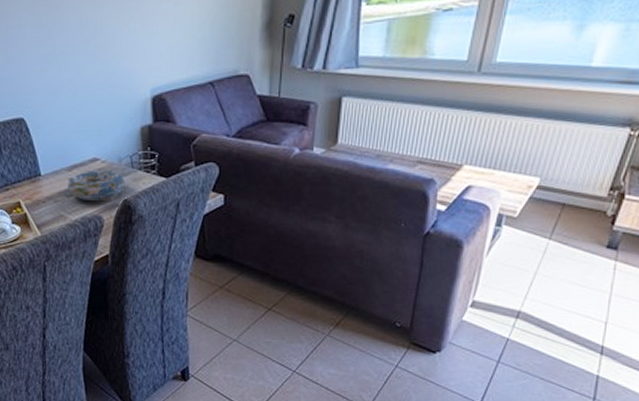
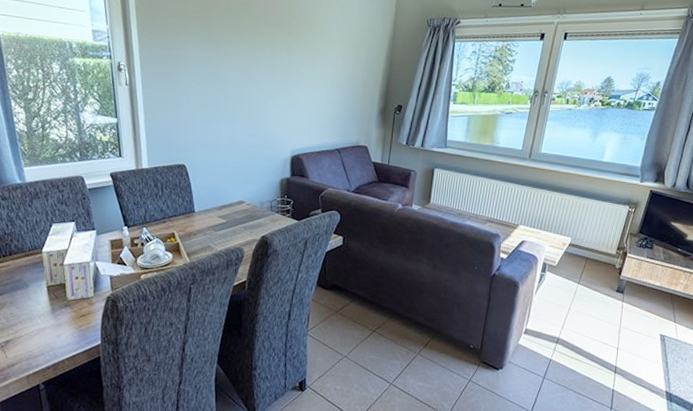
decorative bowl: present [67,169,126,200] -> none [216,210,266,236]

